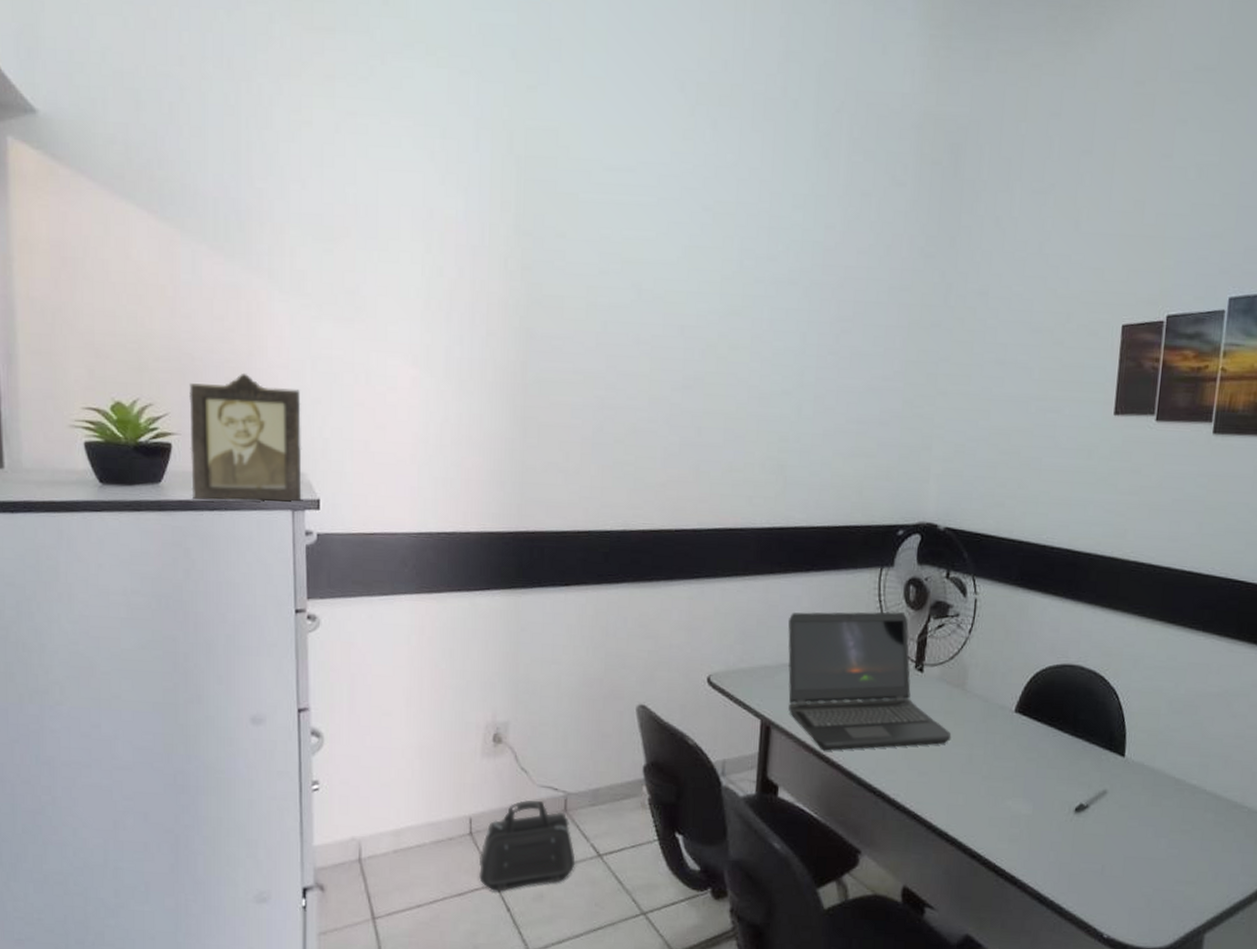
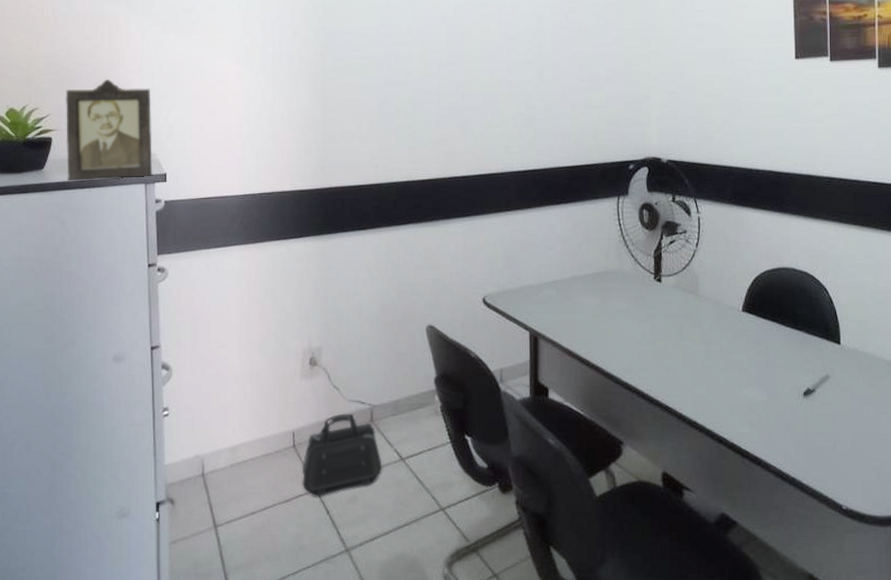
laptop computer: present [788,611,952,751] -> none [546,233,691,355]

